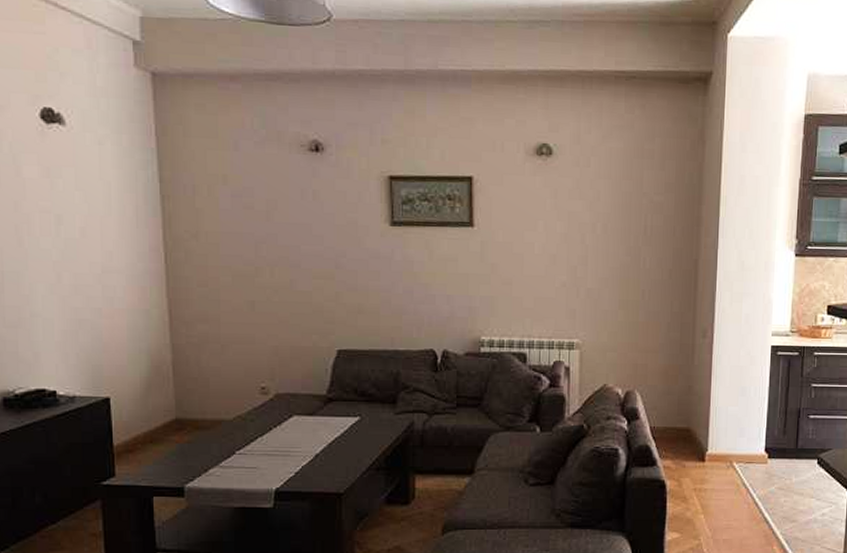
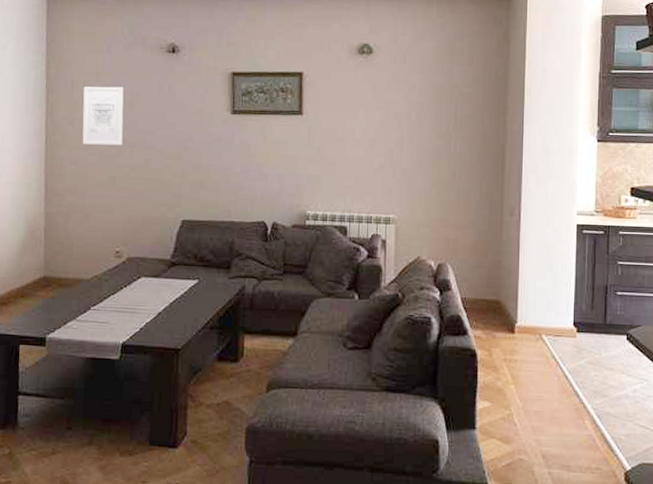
wall art: none [207,192,261,264] -> present [82,86,124,146]

